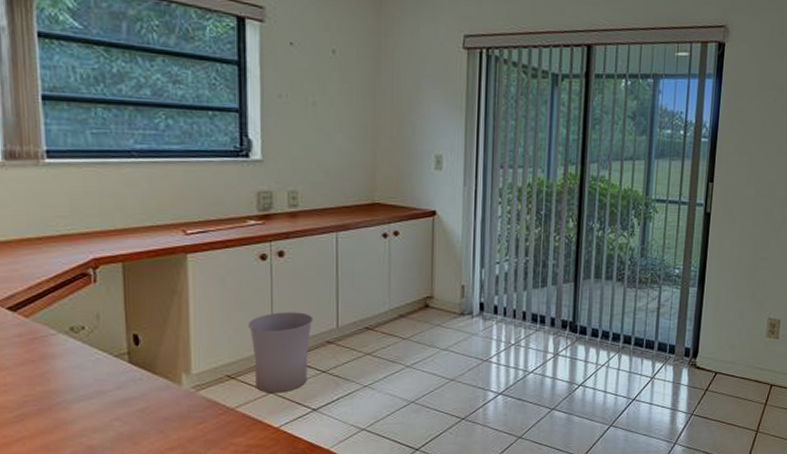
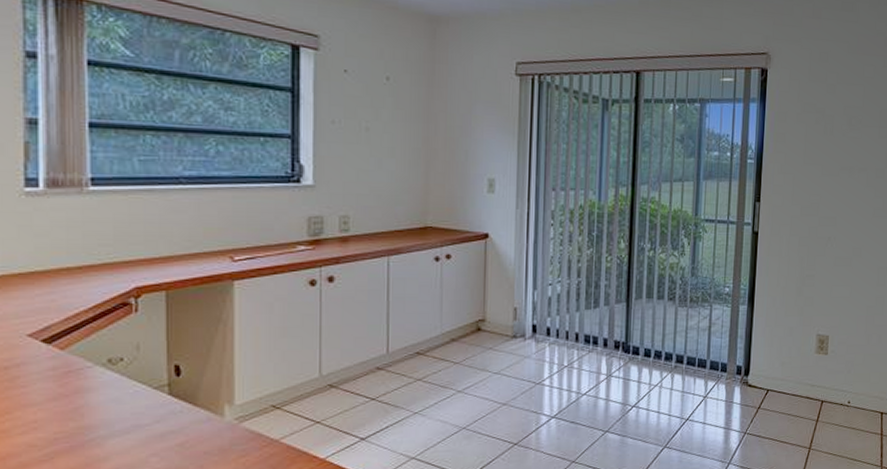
waste bin: present [248,312,314,393] -> none [296,338,363,423]

